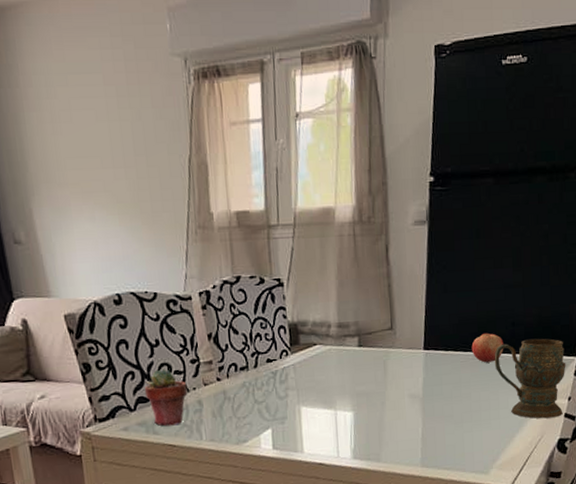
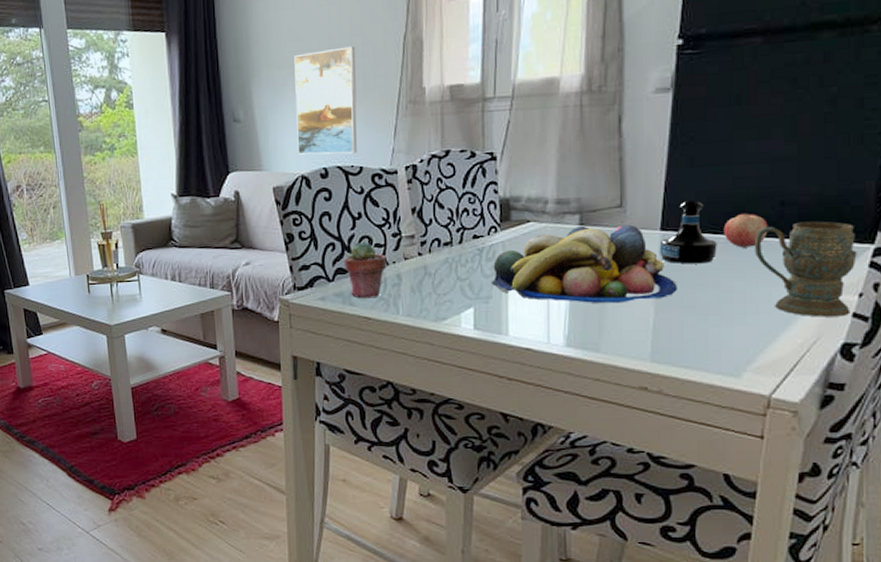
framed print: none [76,166,150,280] -> present [294,46,357,155]
fruit bowl: none [285,345,439,418] -> present [491,224,677,304]
tequila bottle: none [423,322,468,379] -> present [659,199,717,264]

